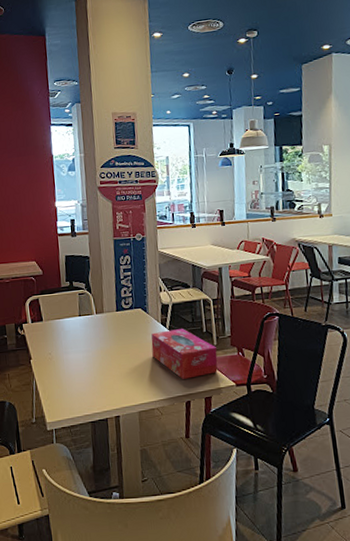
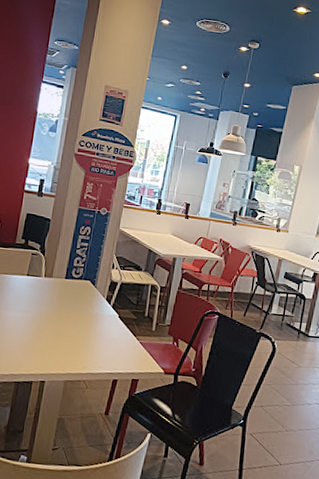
tissue box: present [151,329,218,379] -> none [91,307,154,358]

